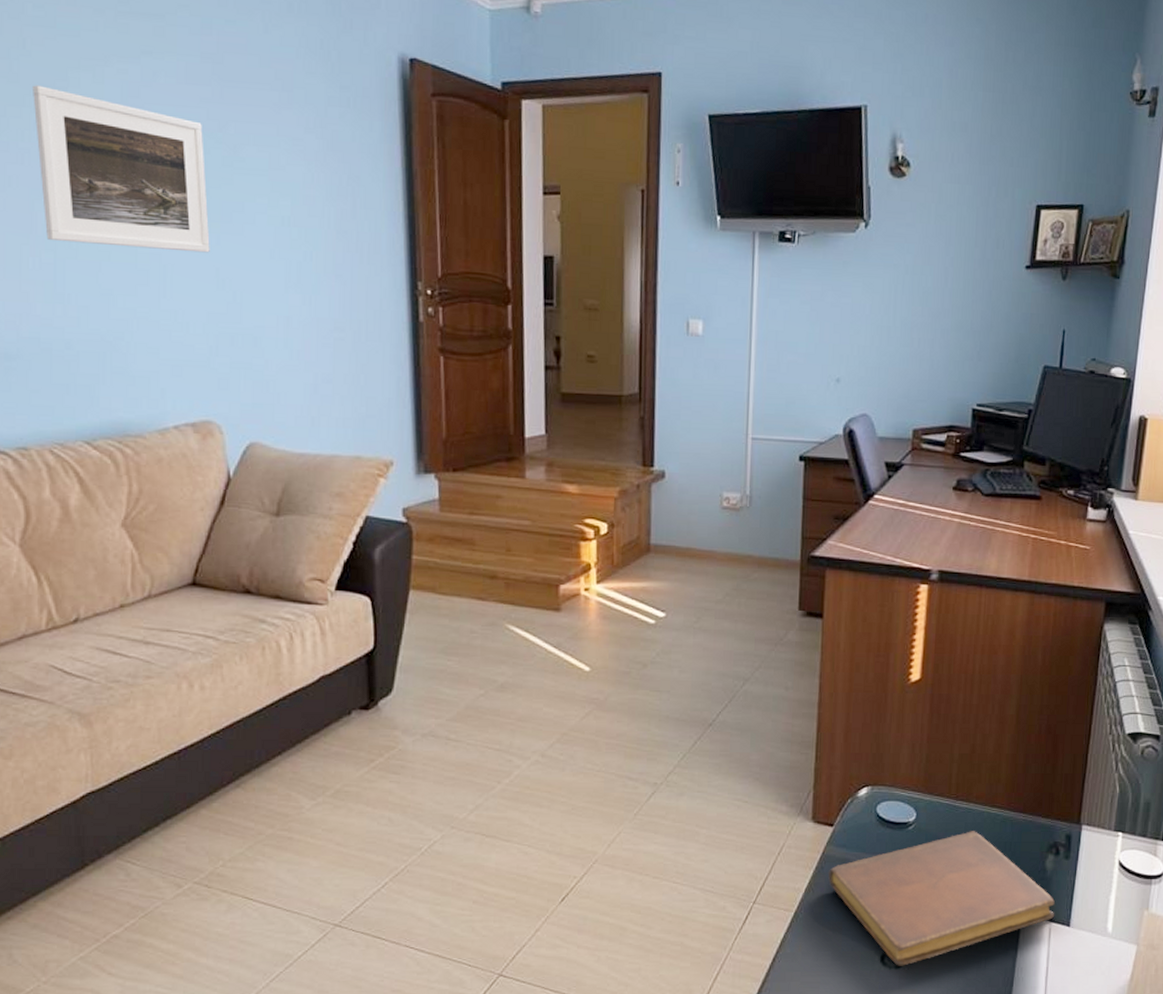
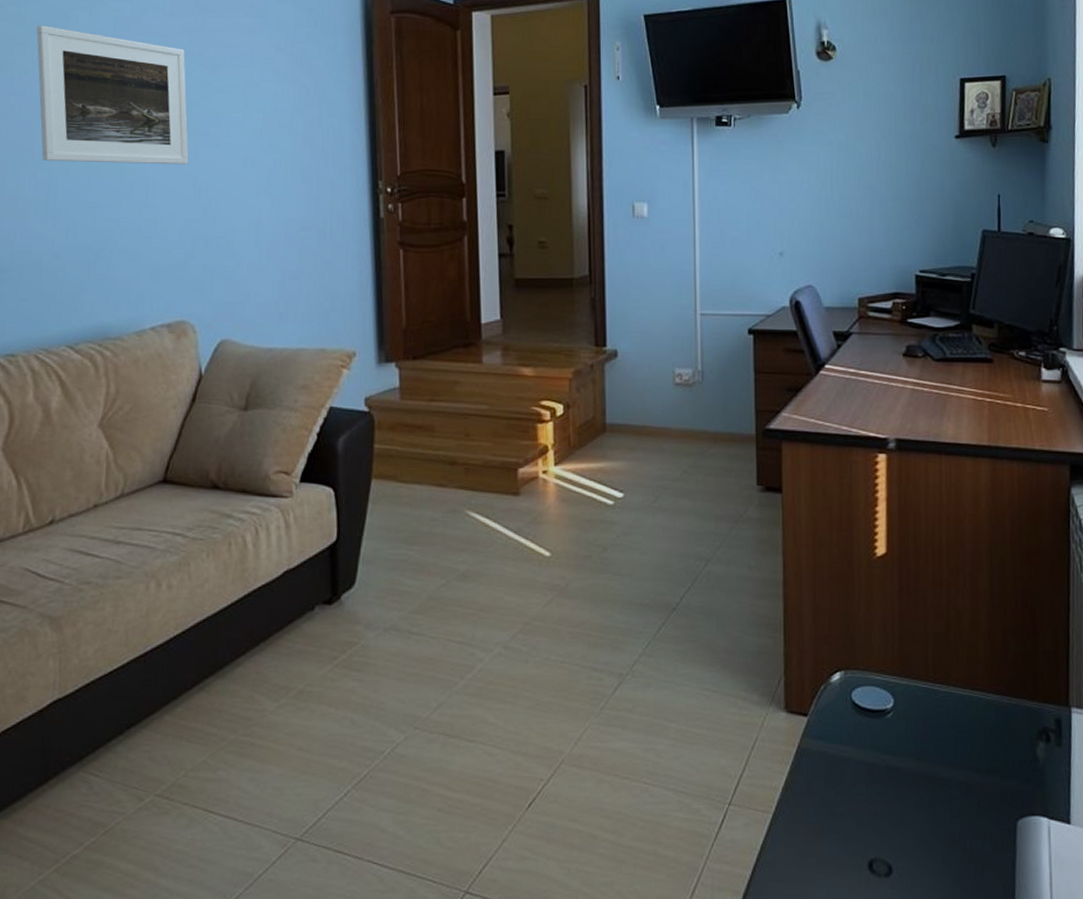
notebook: present [827,831,1055,966] -> none [805,717,1053,874]

